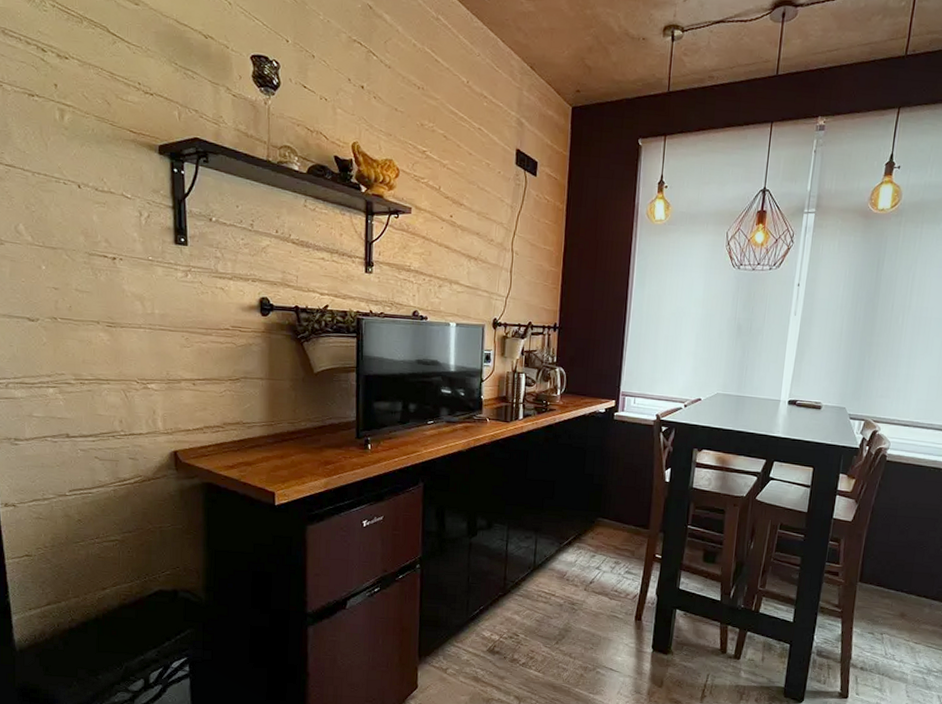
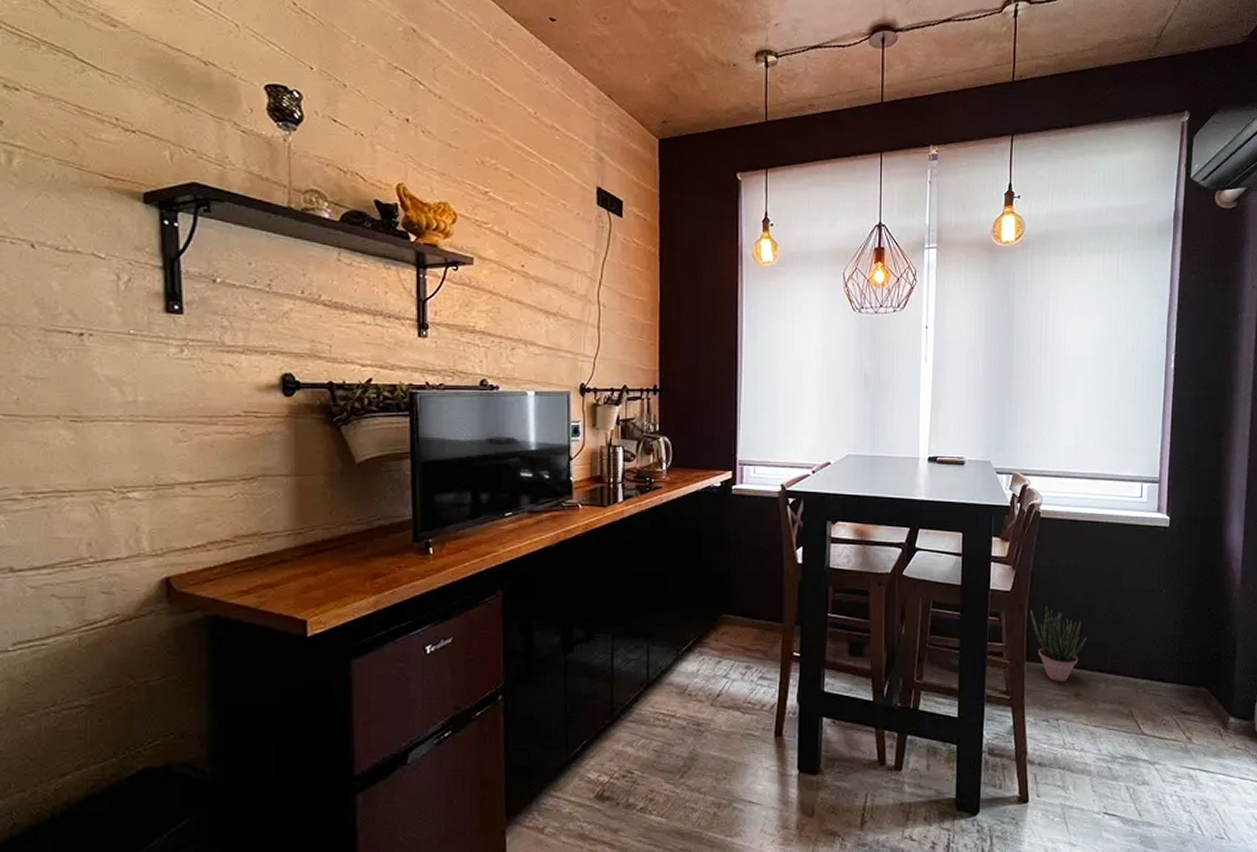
potted plant: none [867,537,917,603] -> present [1030,606,1087,683]

